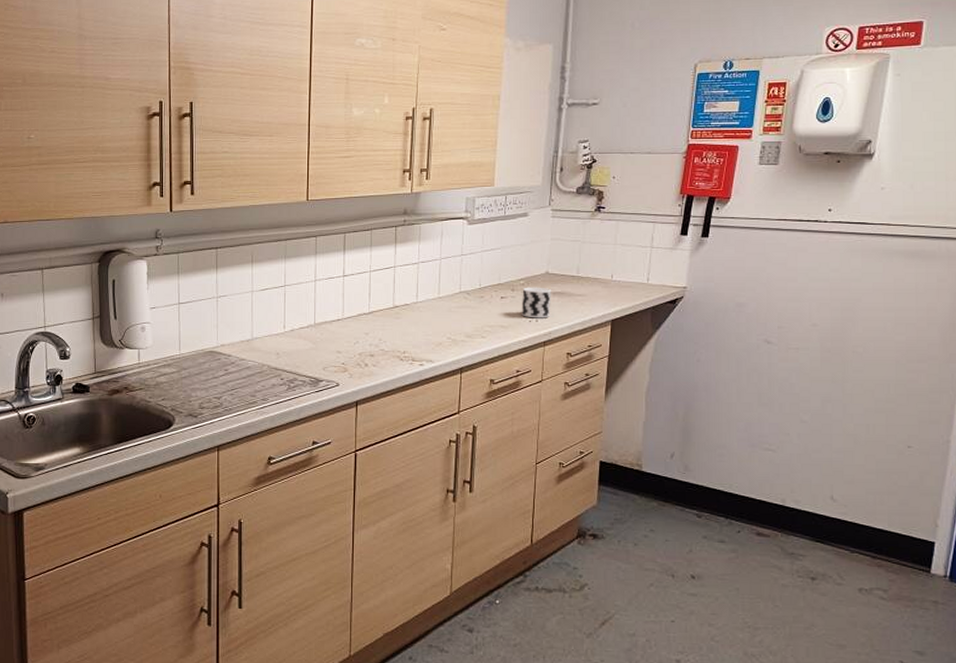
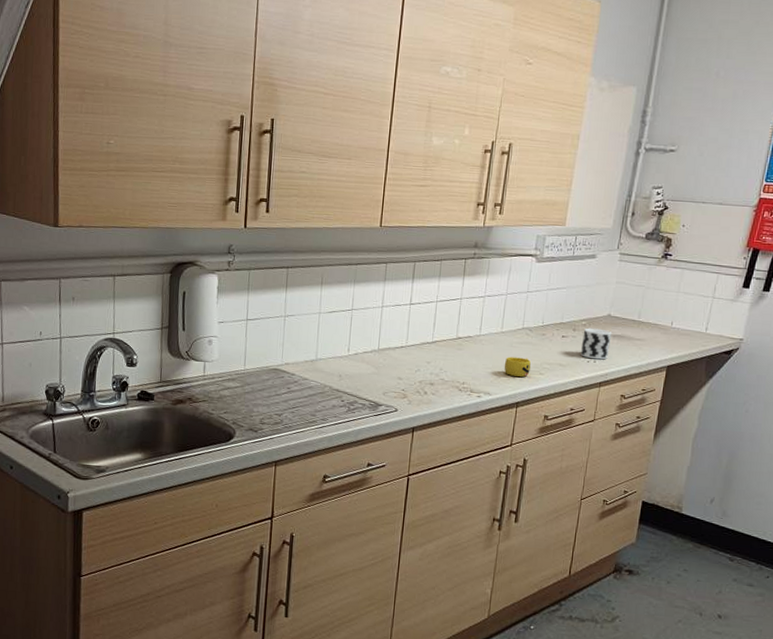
cup: none [444,322,471,341] -> present [504,357,531,377]

